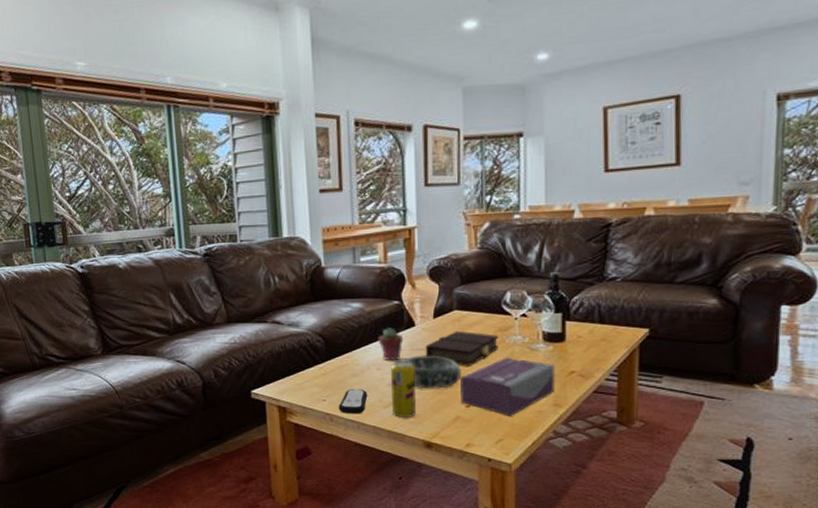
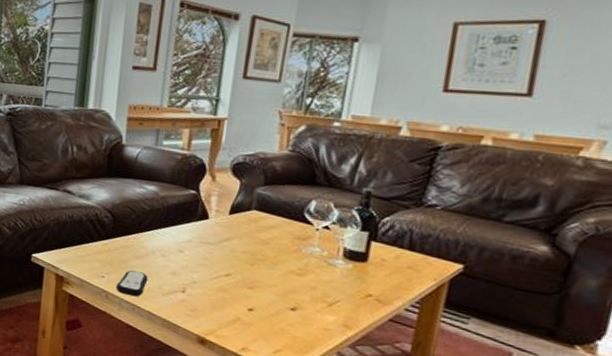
potted succulent: present [378,327,404,360] -> none [167,216,195,250]
beverage can: present [391,360,416,418] -> none [170,250,201,310]
decorative bowl: present [403,355,462,389] -> none [190,249,250,288]
book: present [425,330,498,366] -> none [214,231,295,270]
tissue box: present [460,357,555,416] -> none [243,267,351,329]

